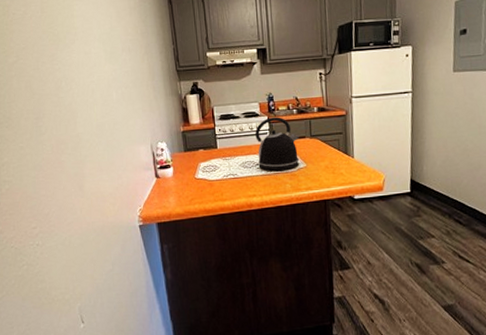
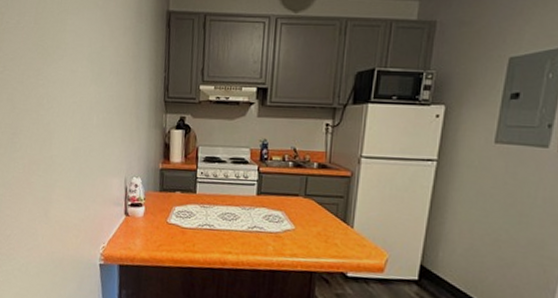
kettle: present [255,117,300,171] -> none [237,167,292,230]

